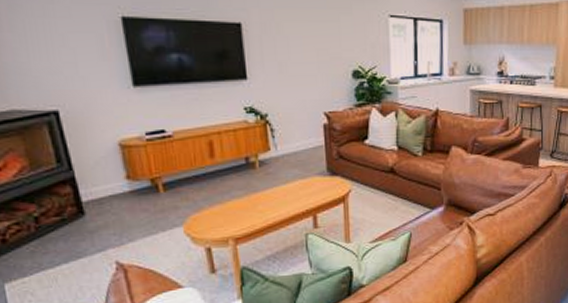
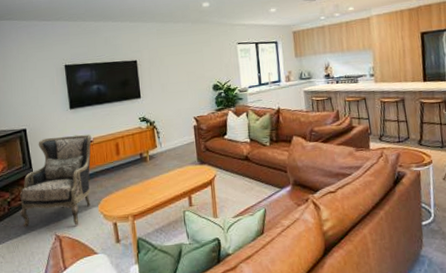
armchair: none [54,125,171,254] -> present [20,134,92,228]

